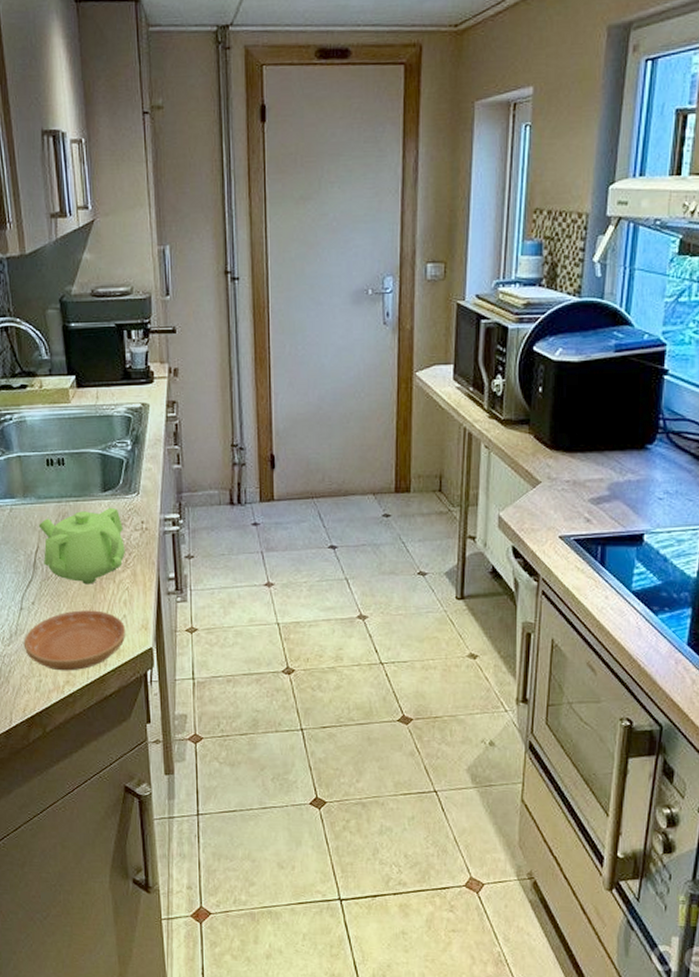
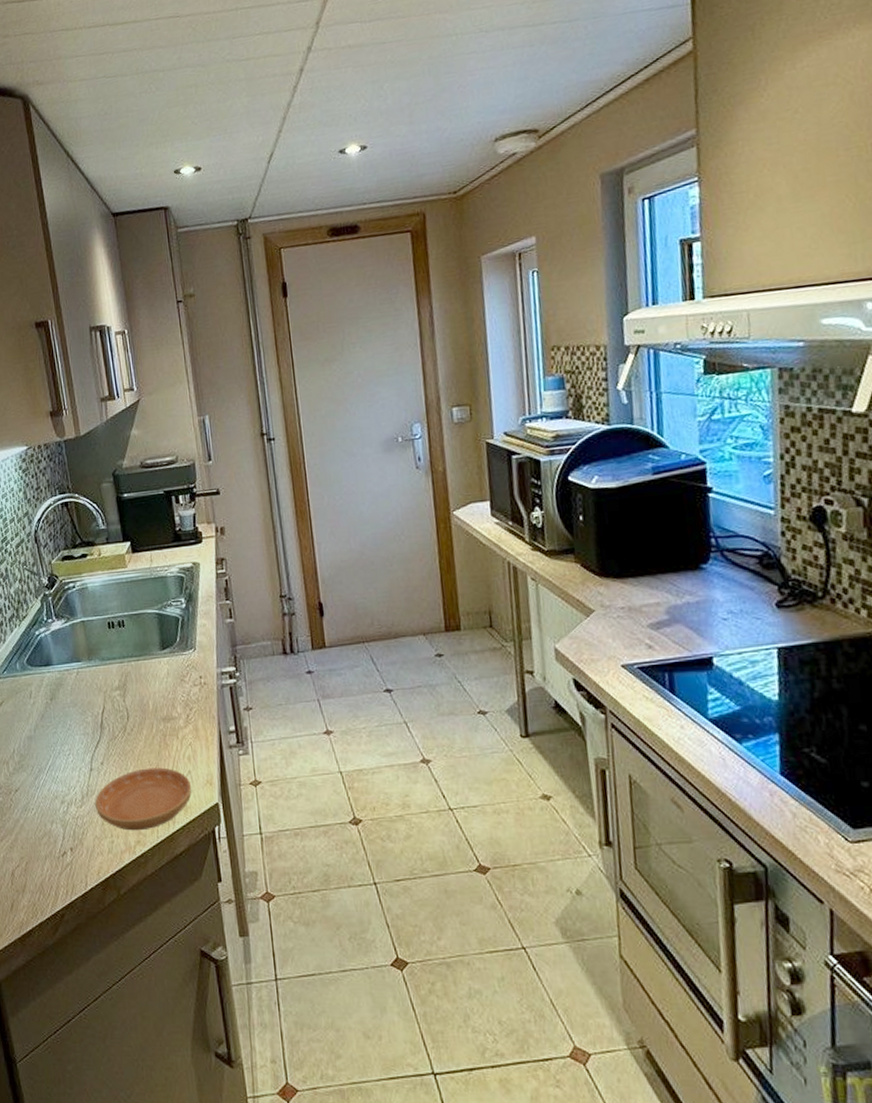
teapot: present [38,507,125,585] -> none [103,664,186,742]

